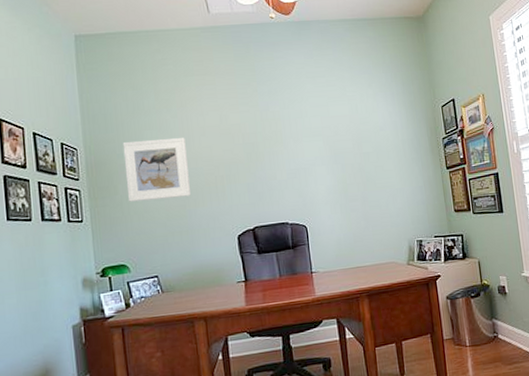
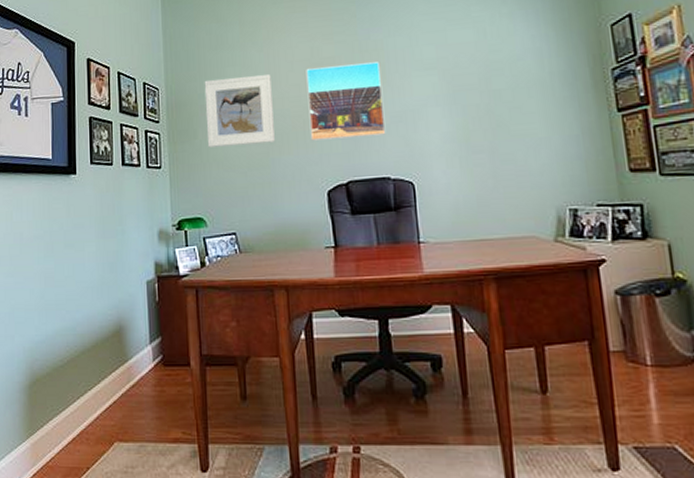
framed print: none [216,129,284,194] -> present [306,62,386,141]

